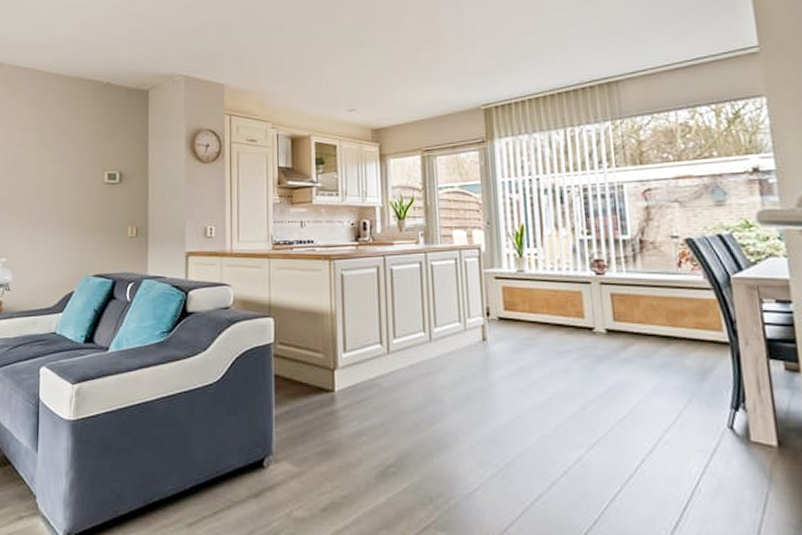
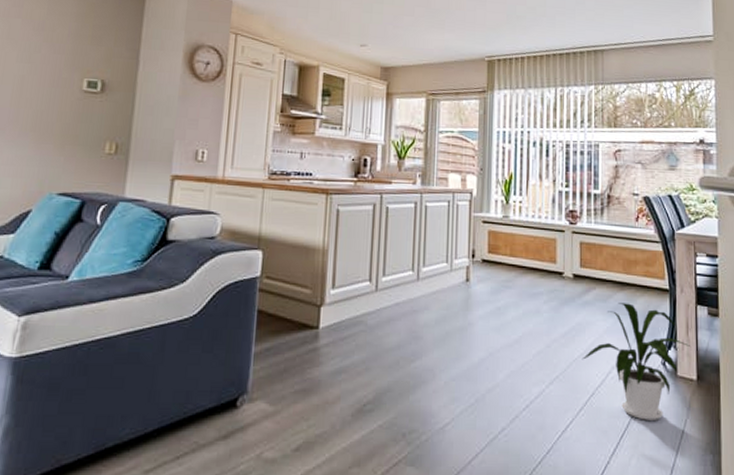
house plant: none [625,359,764,492] -> present [582,303,690,420]

